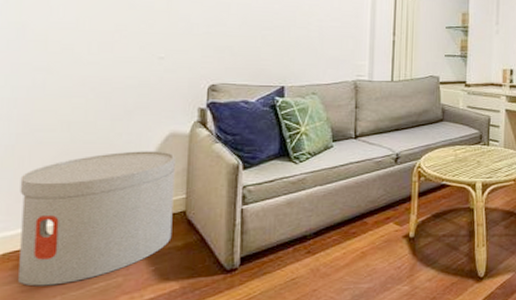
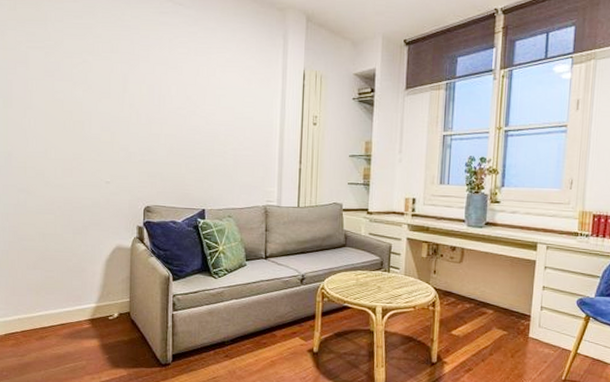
side table: present [18,151,175,287] -> none [13,260,121,362]

